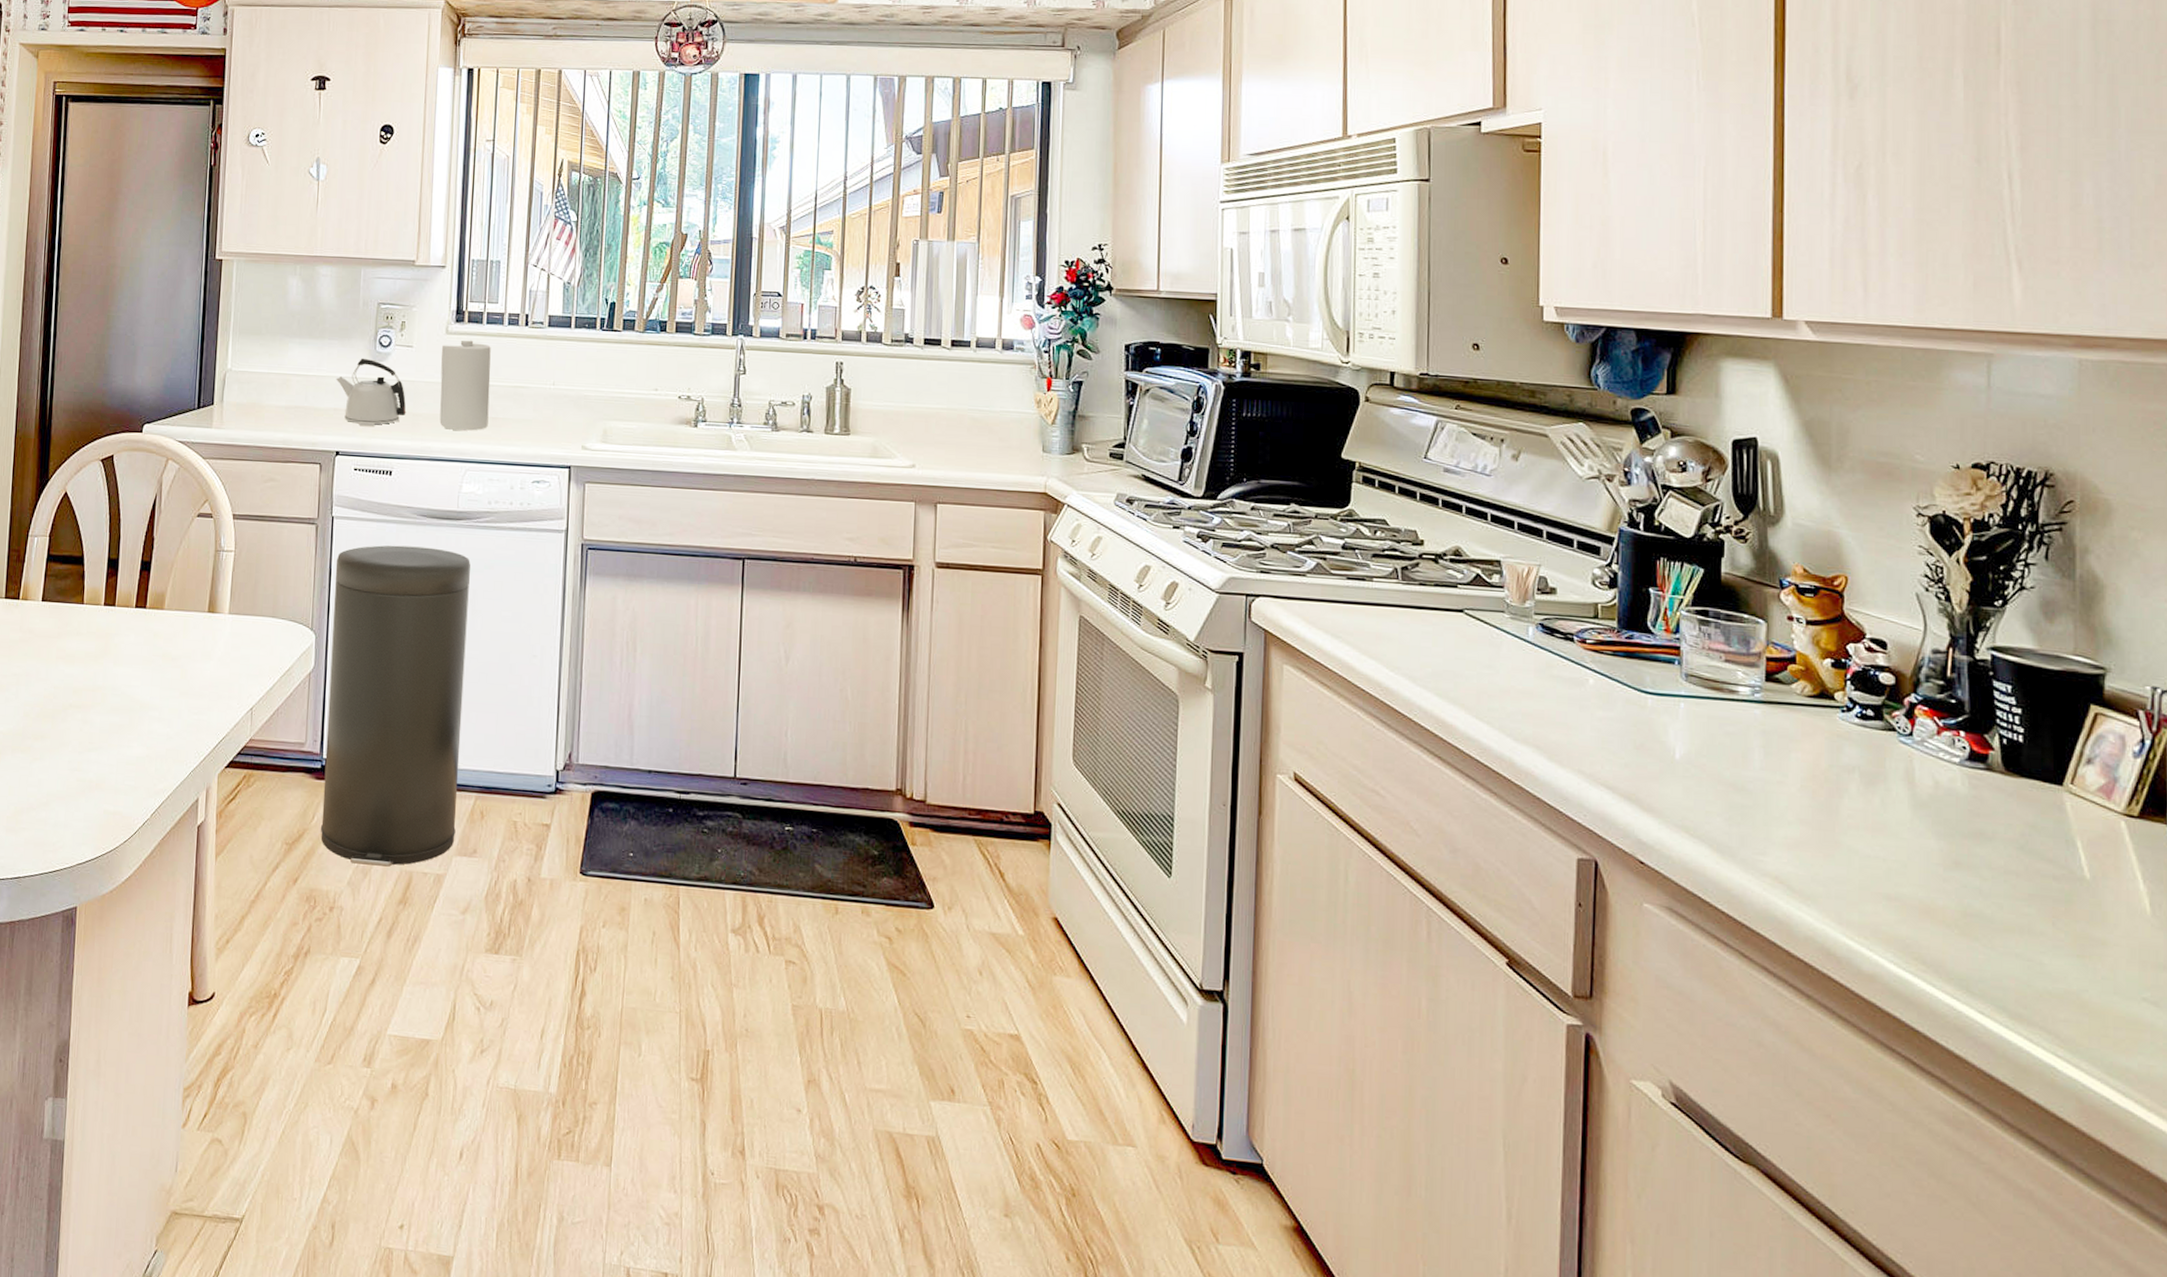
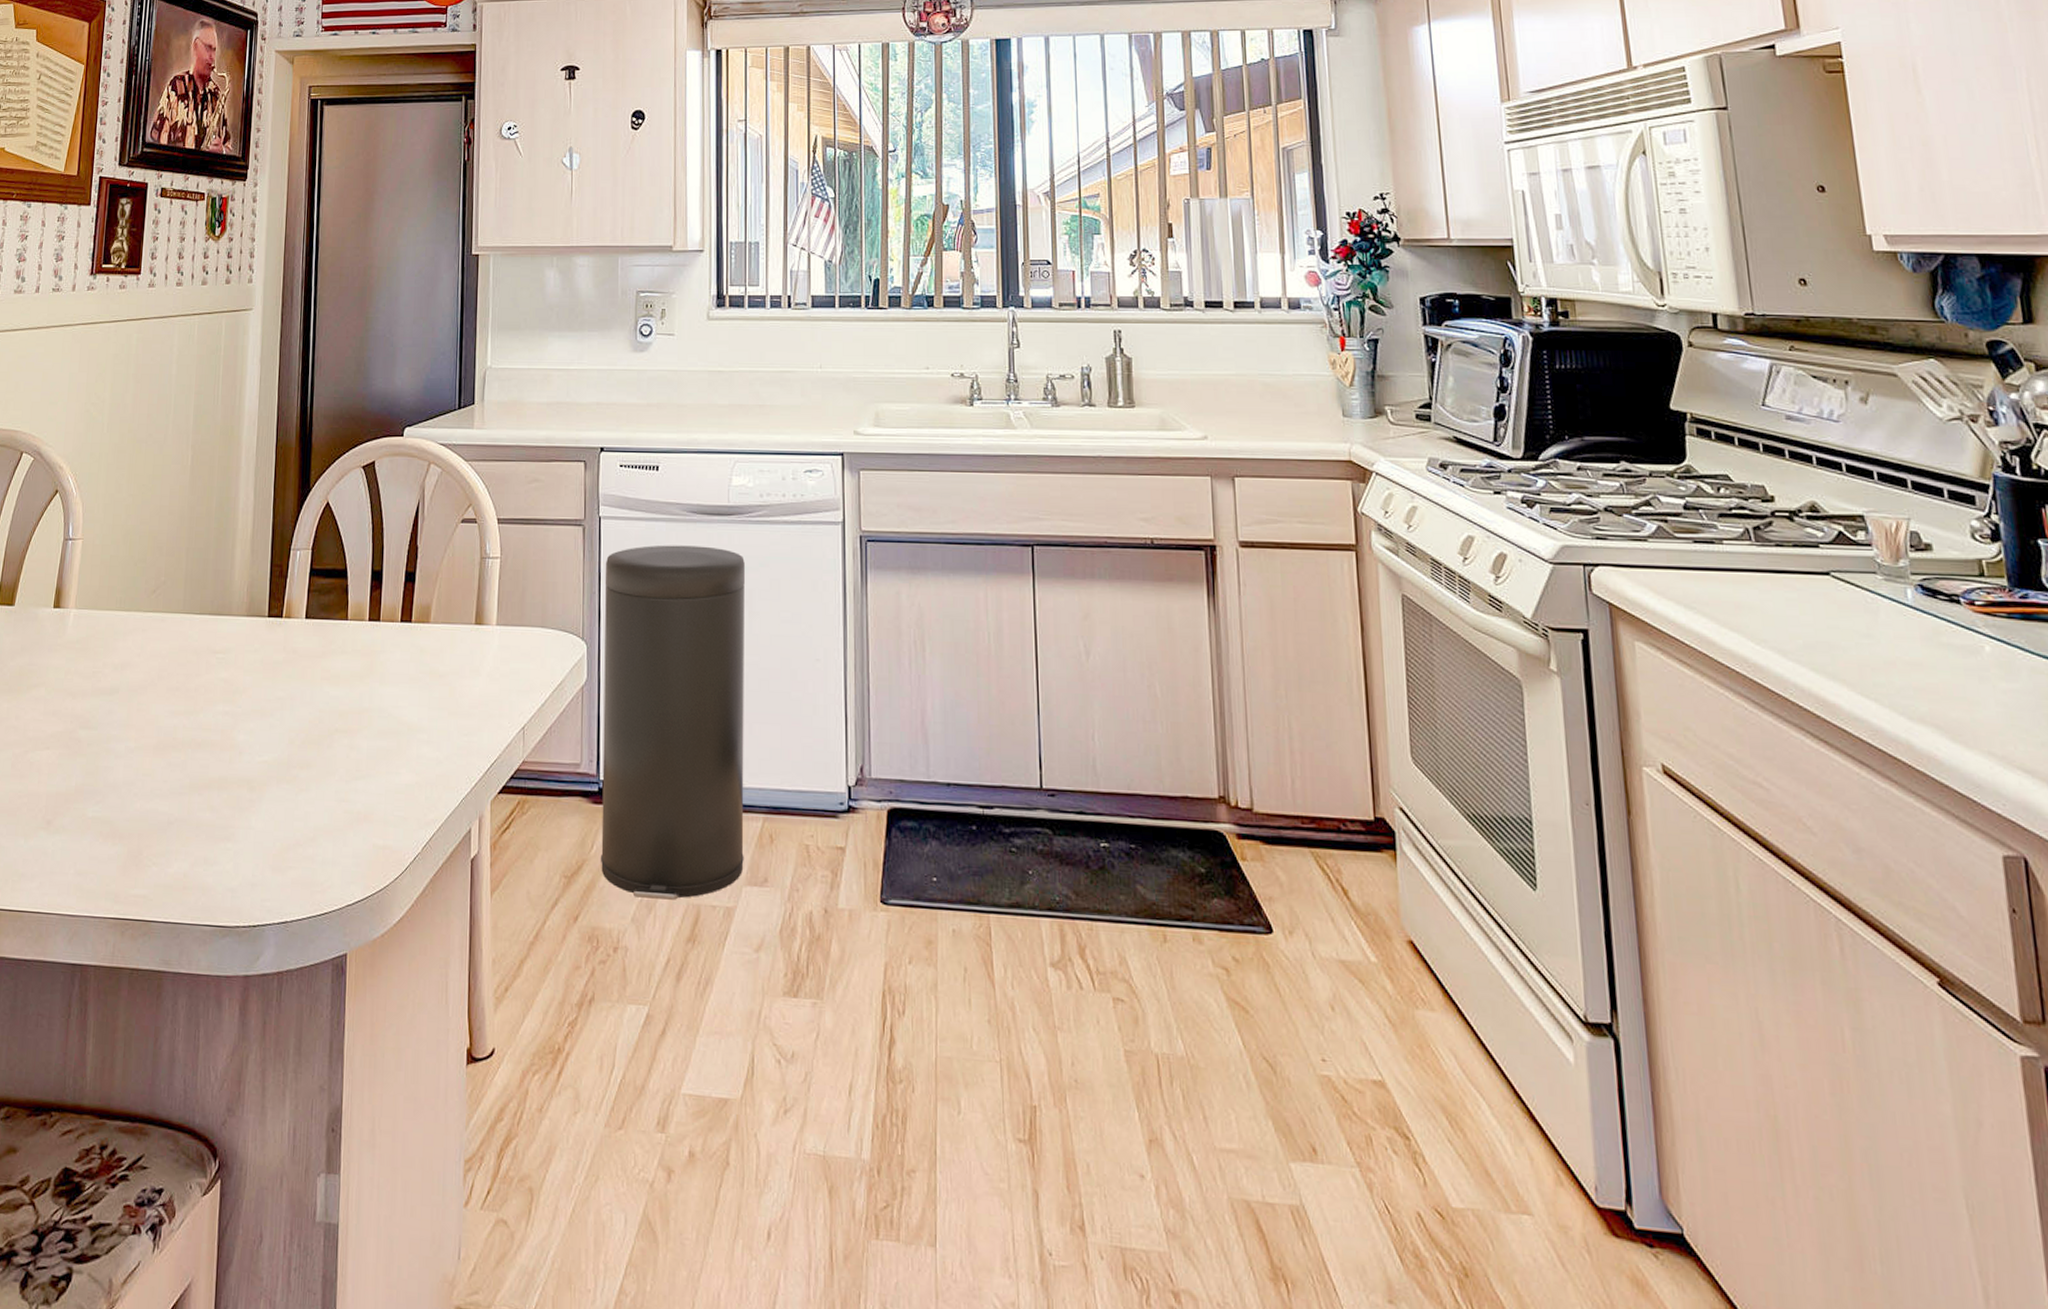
kettle: present [335,358,406,427] -> none [597,349,671,421]
paper towel holder: present [439,340,491,431] -> none [703,325,755,420]

